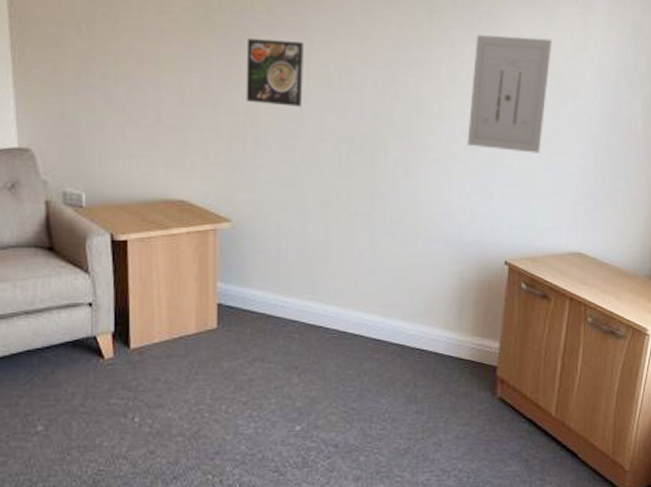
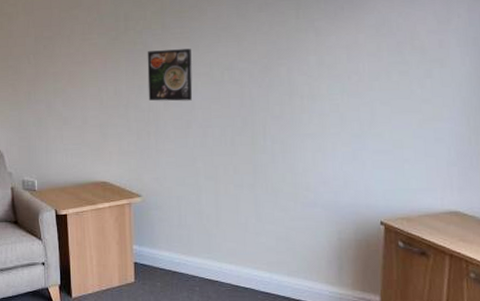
wall art: present [467,35,553,153] -> none [337,16,415,122]

